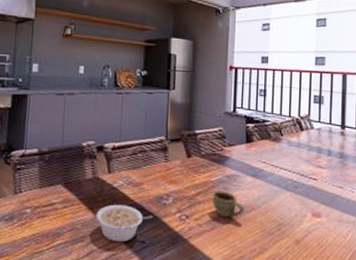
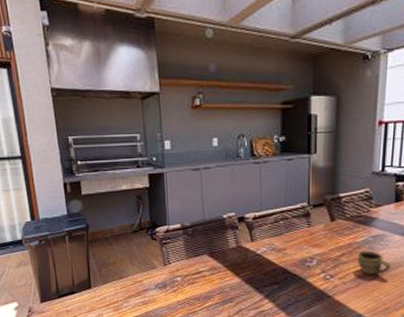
legume: present [95,204,153,243] -> none [242,269,298,302]

